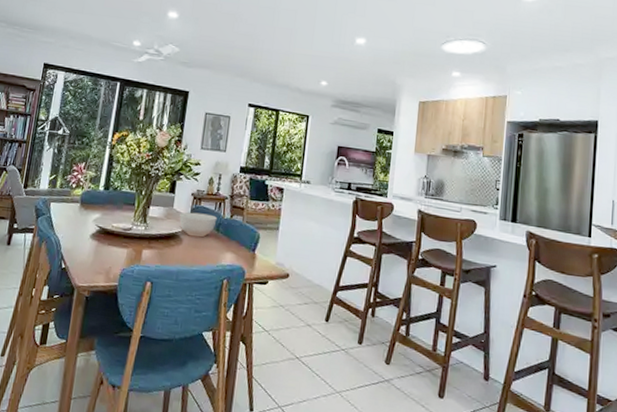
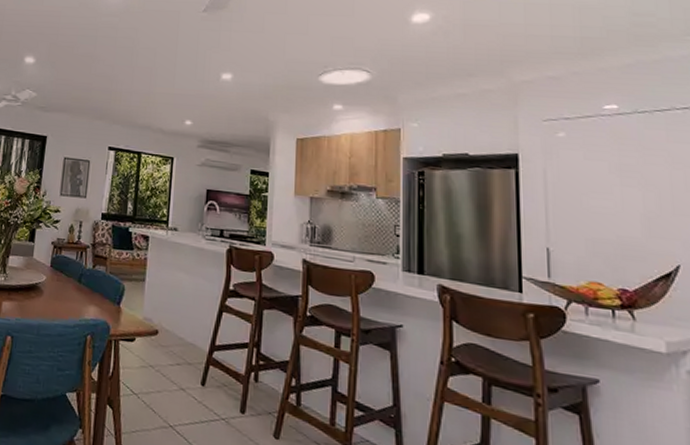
bowl: present [179,212,217,238] -> none [39,261,79,289]

